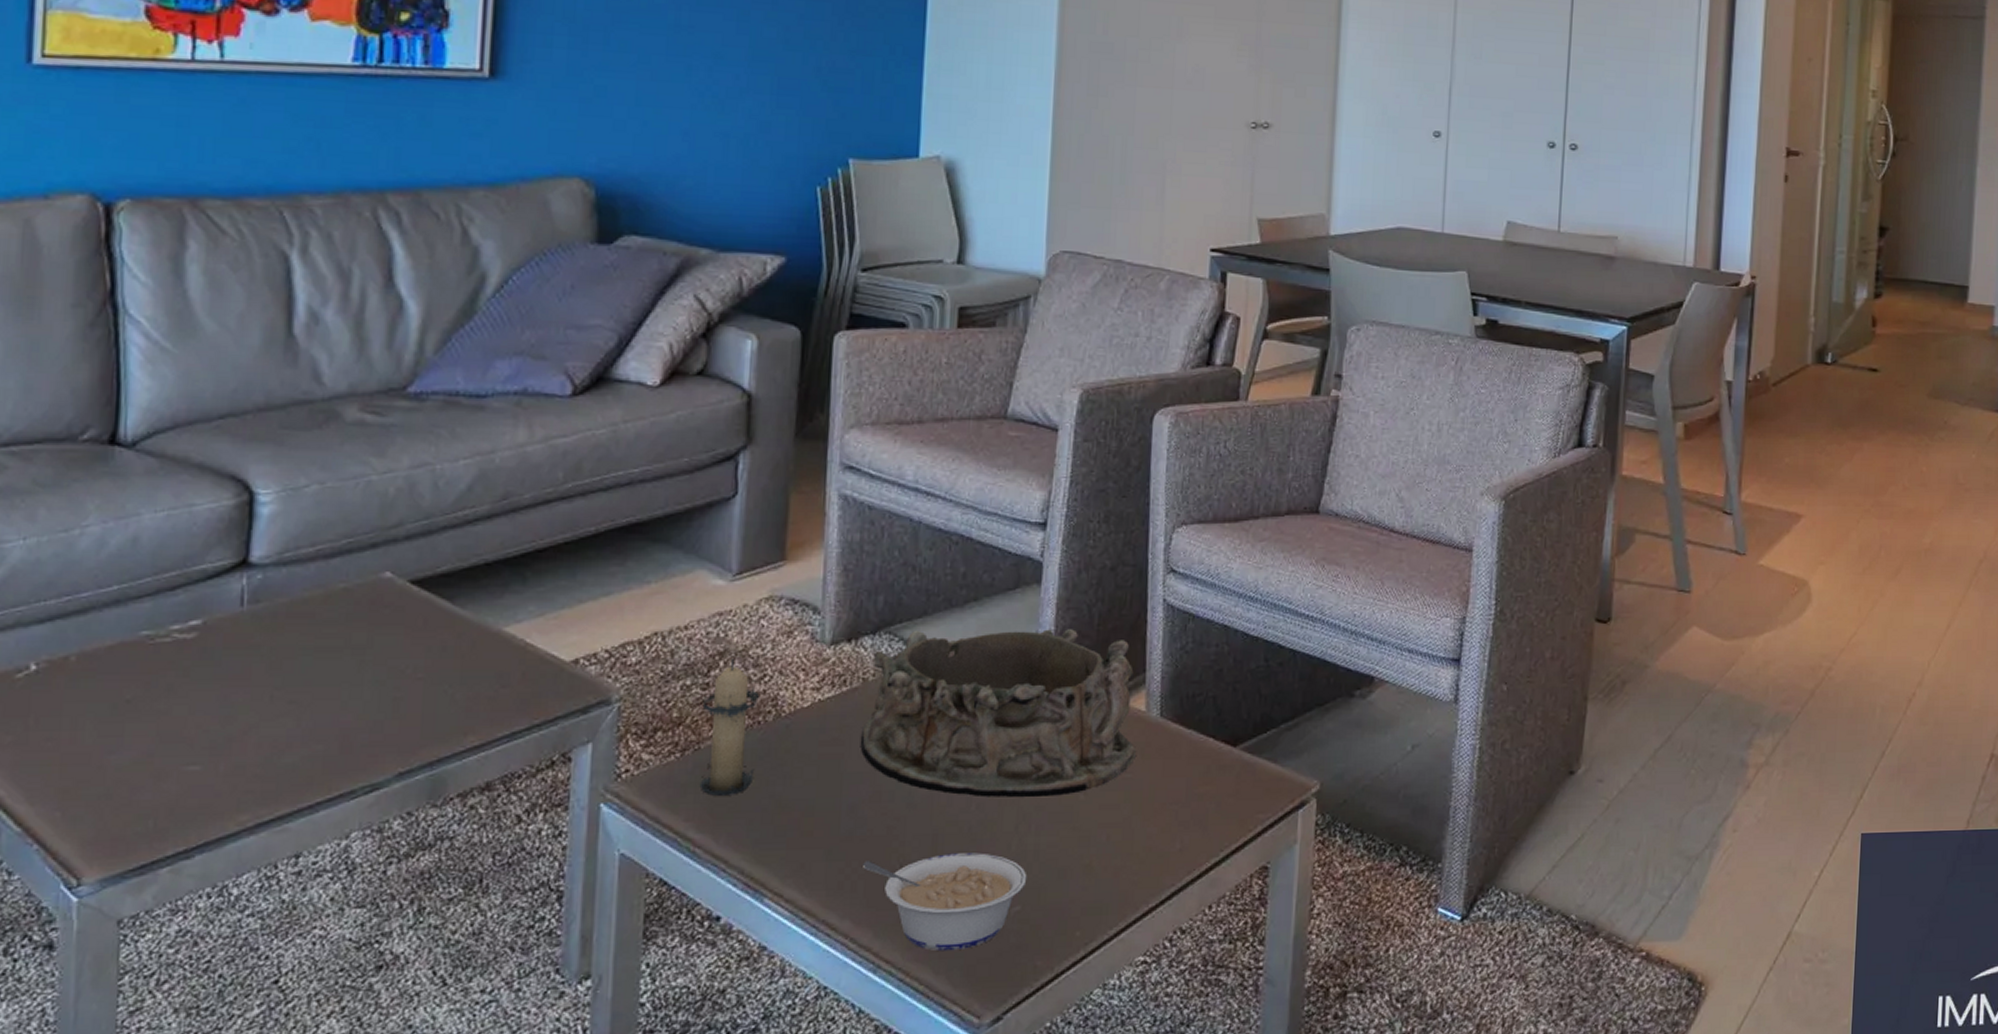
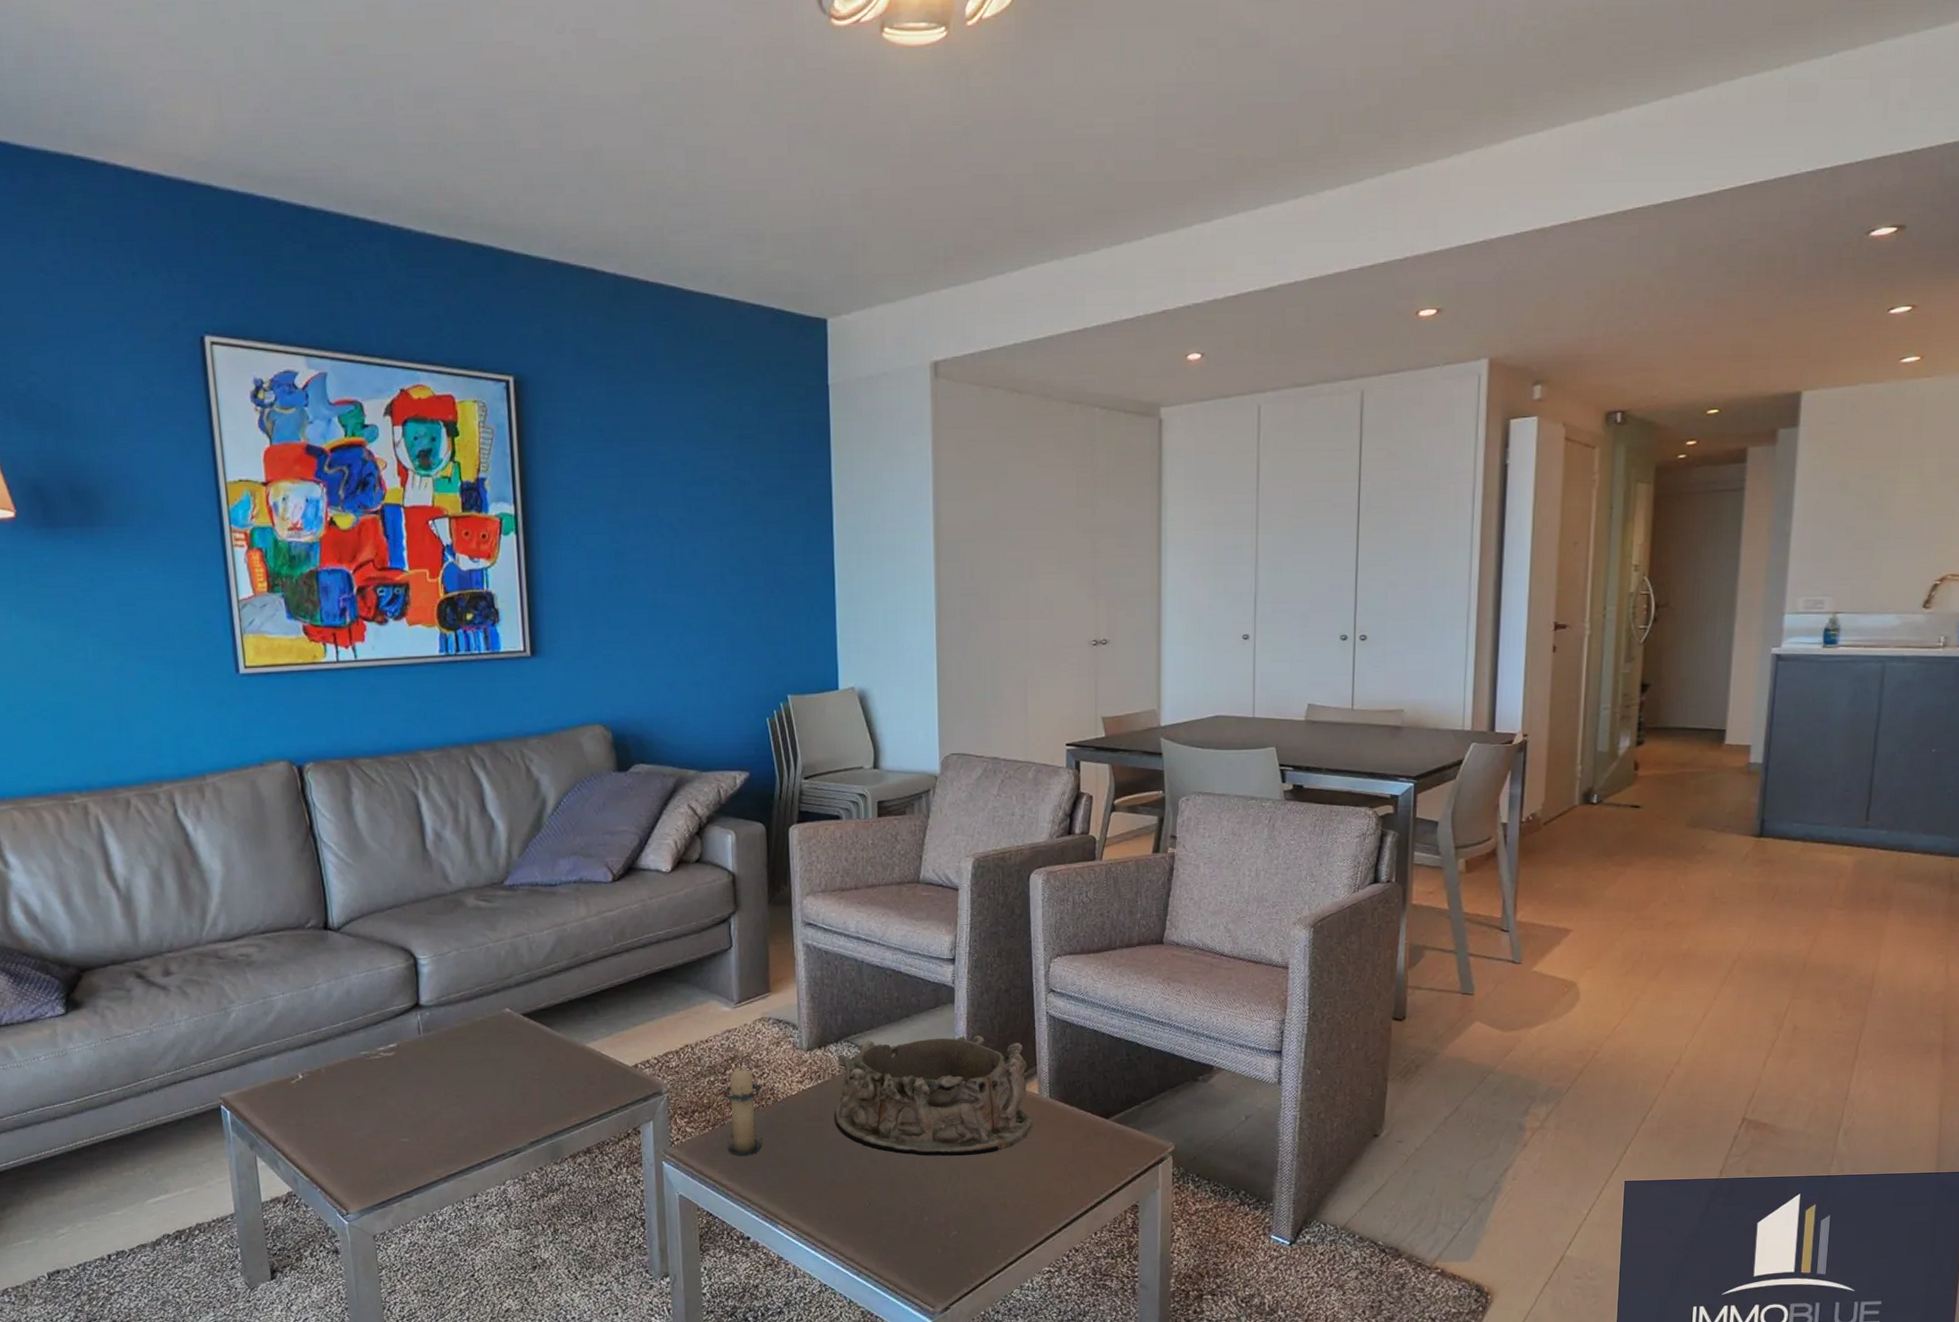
legume: present [863,853,1027,952] -> none [844,1195,960,1262]

